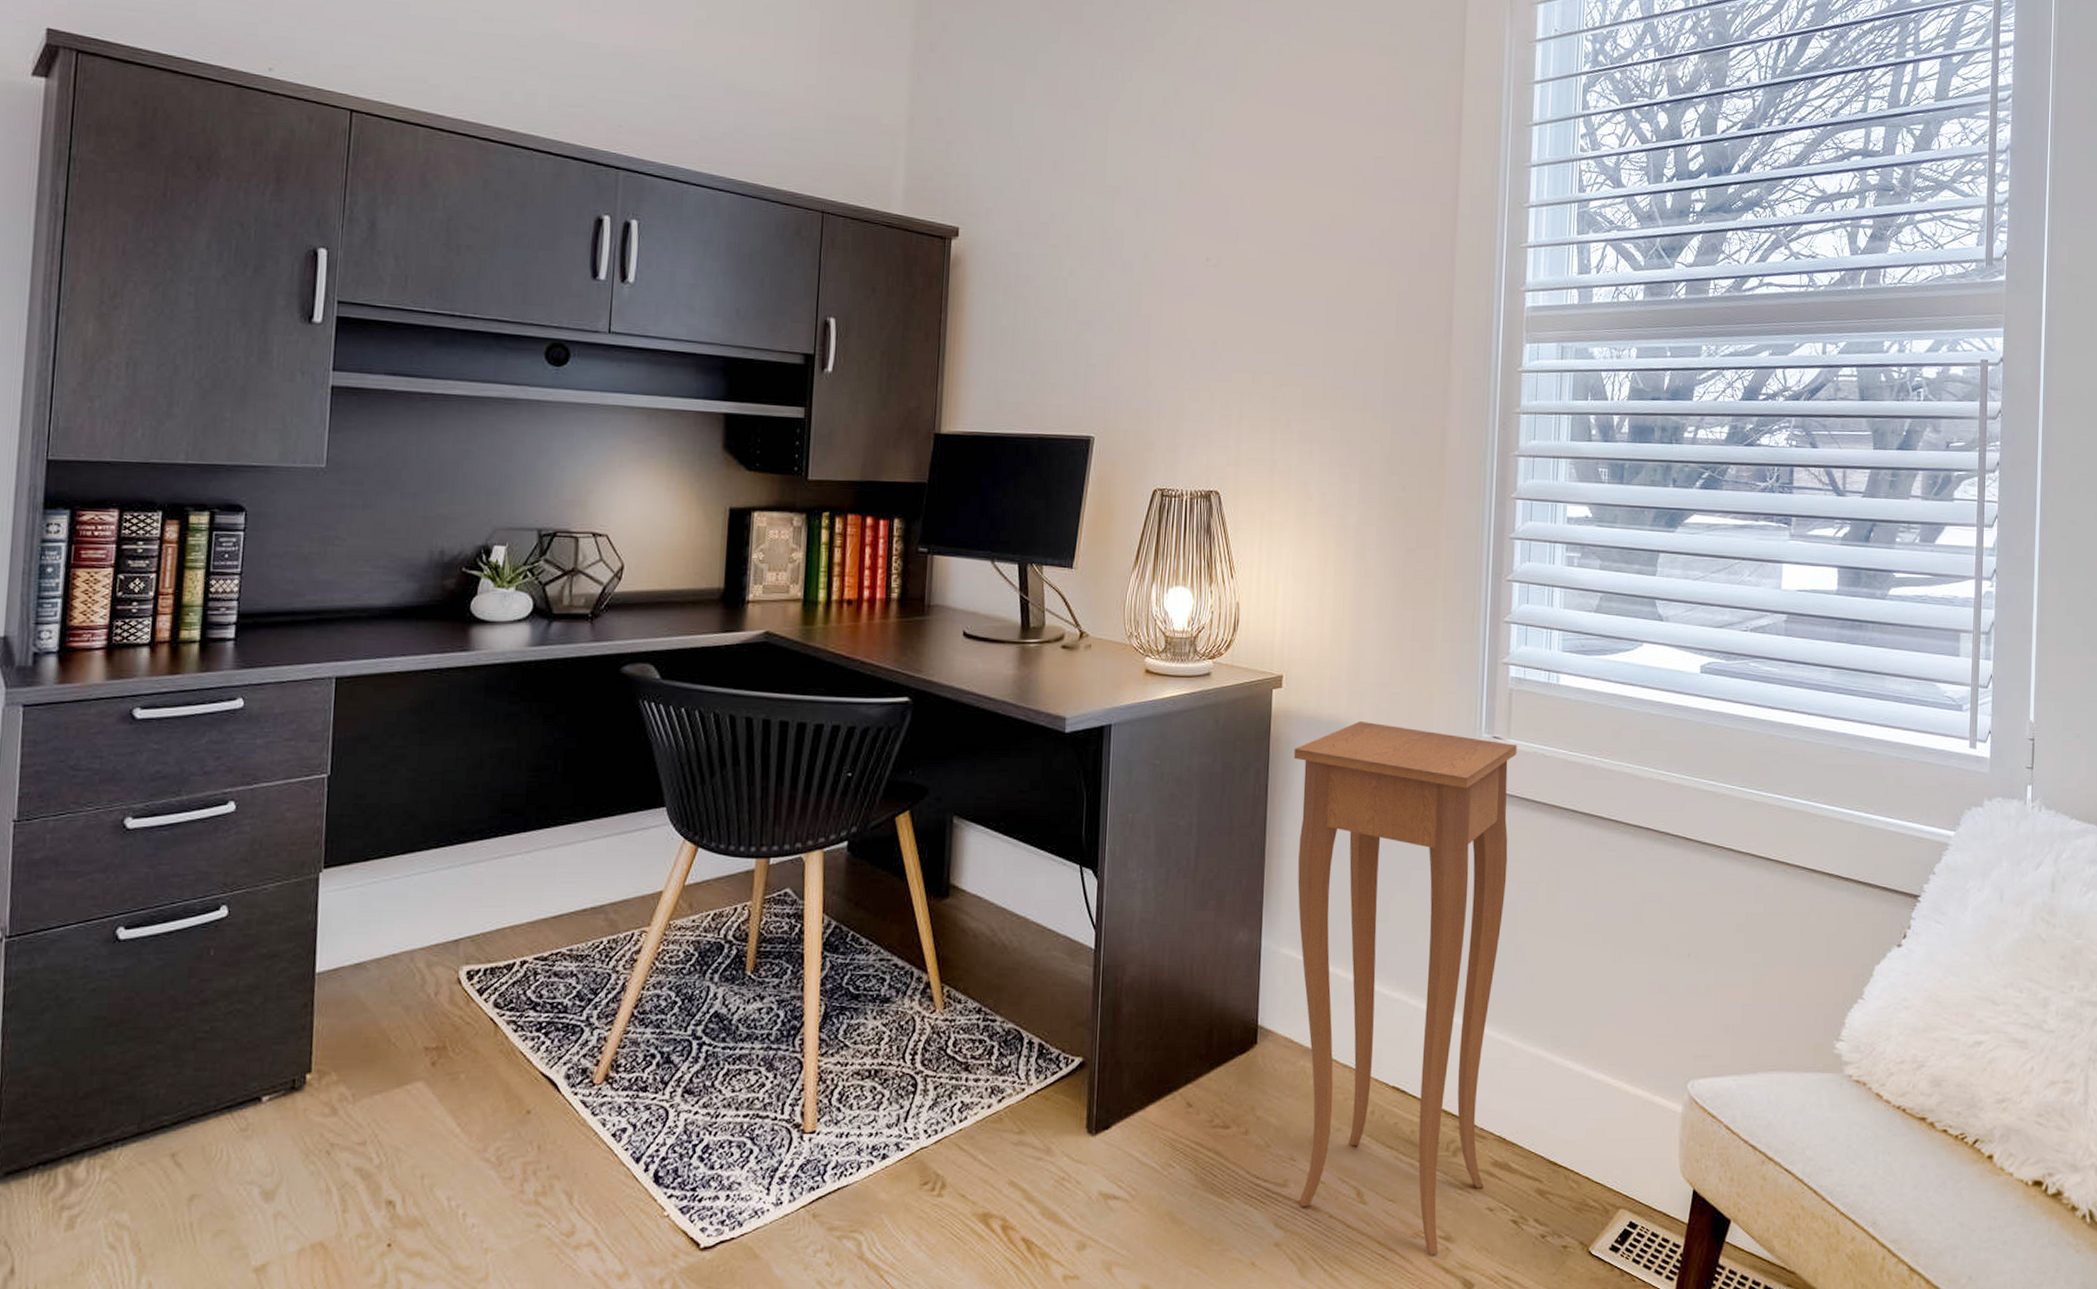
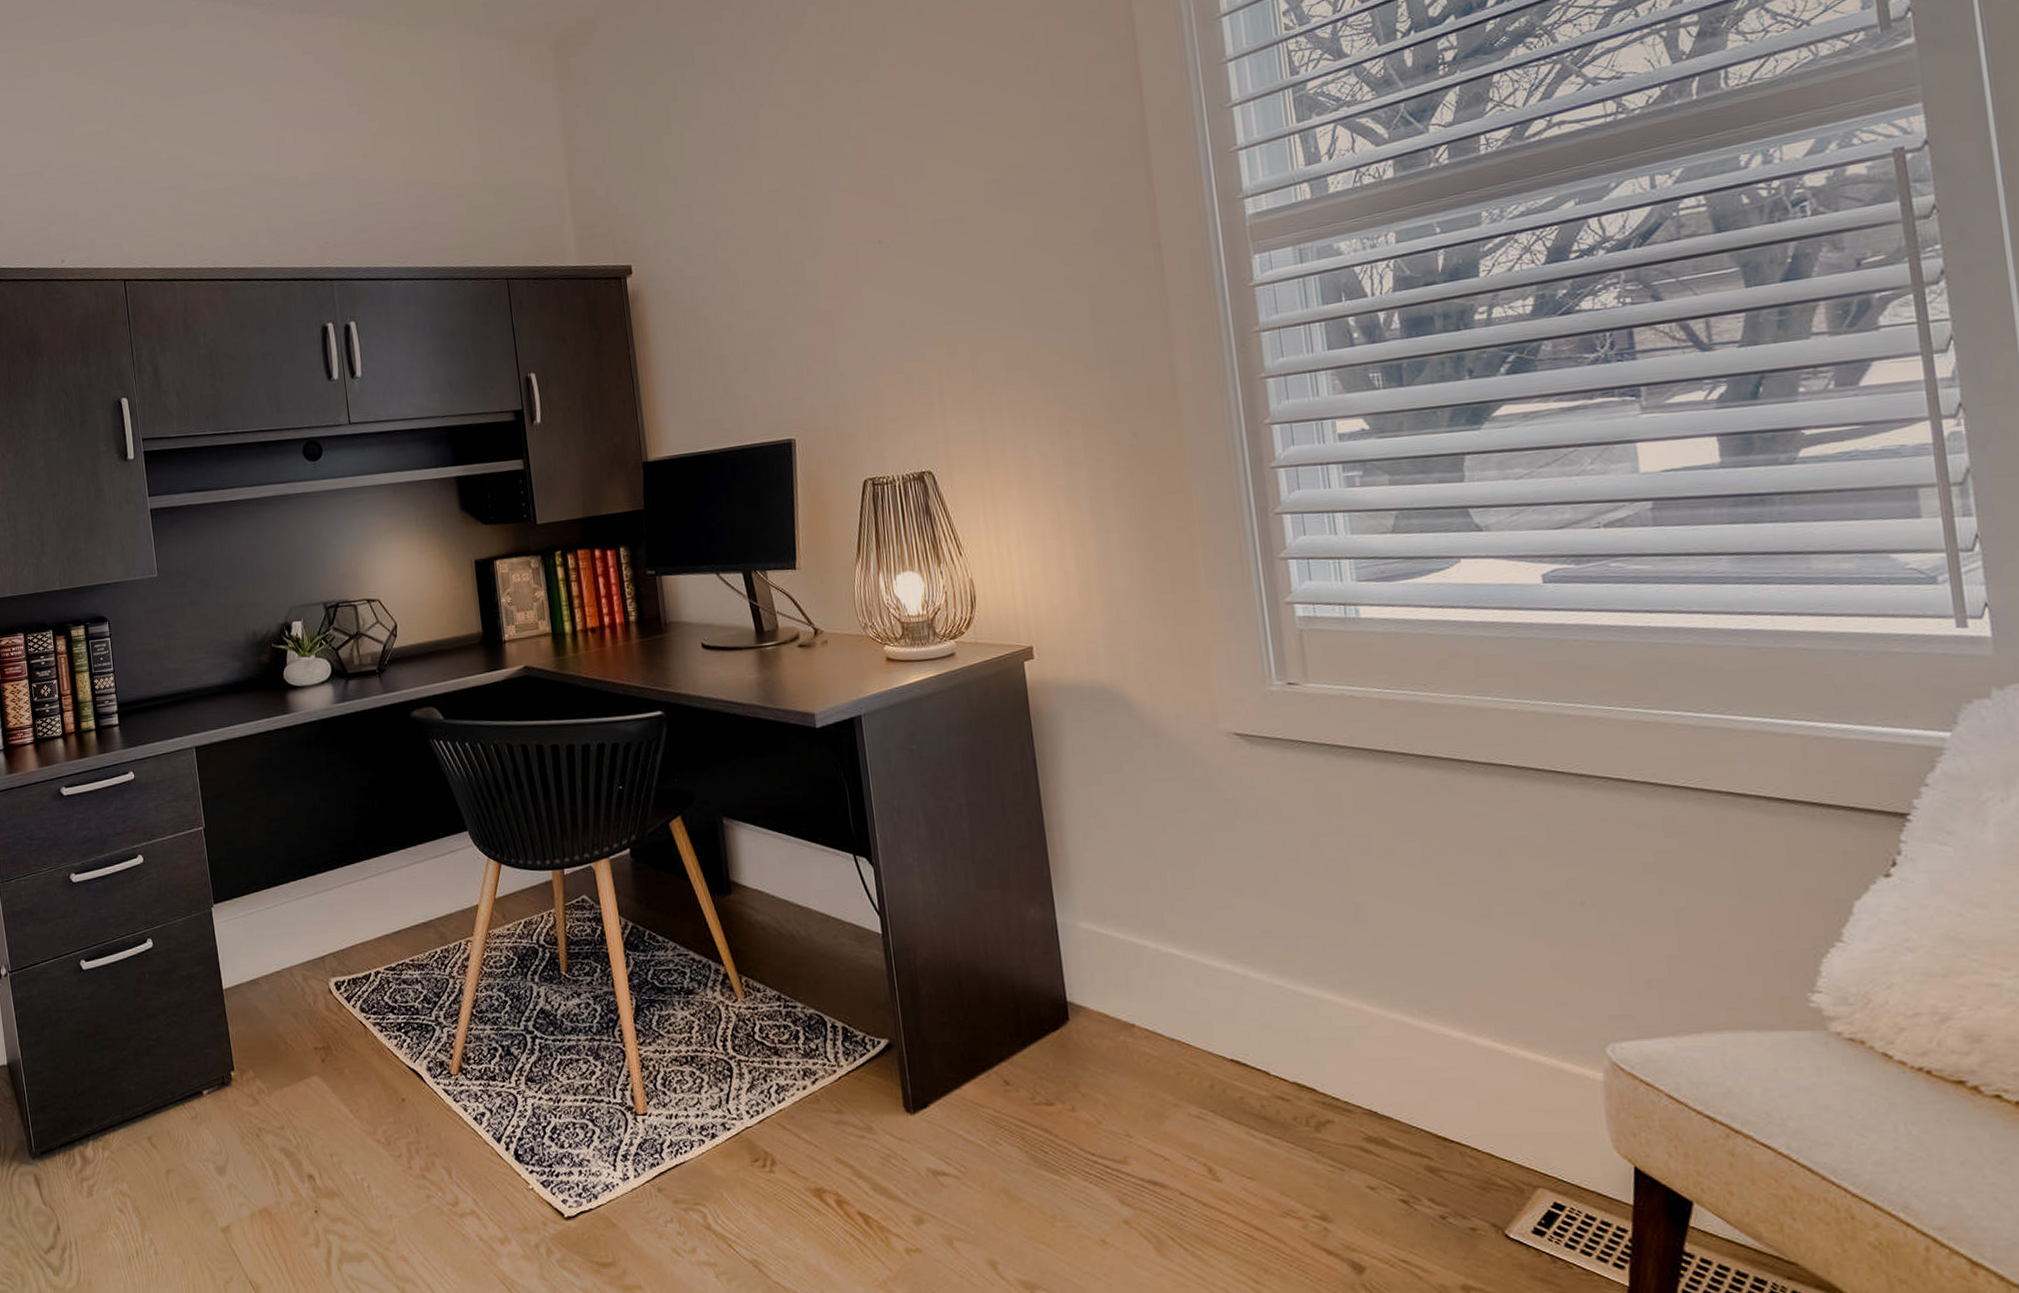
side table: present [1293,720,1517,1255] -> none [1058,682,1359,1235]

